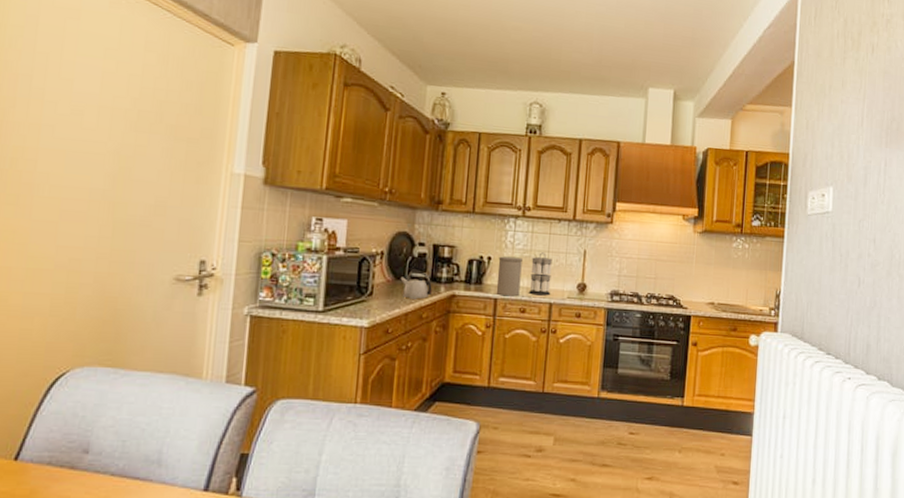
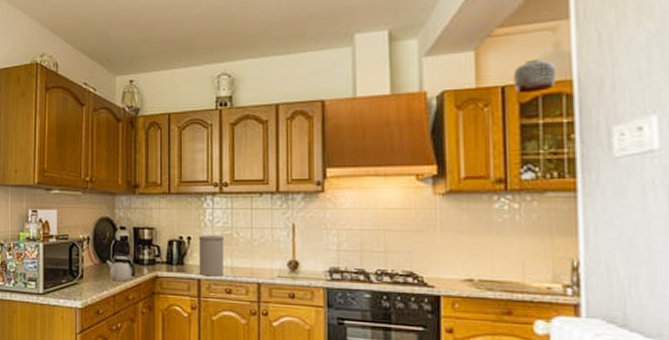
spice rack: present [529,252,553,296] -> none [234,229,257,275]
decorative jar: none [754,133,781,160] -> present [513,59,558,94]

